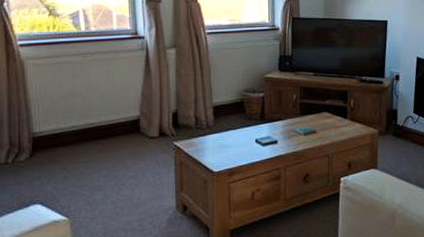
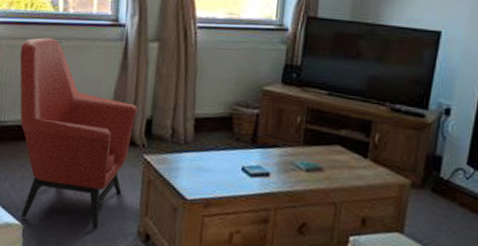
armchair: none [48,54,165,214] -> present [20,37,139,230]

